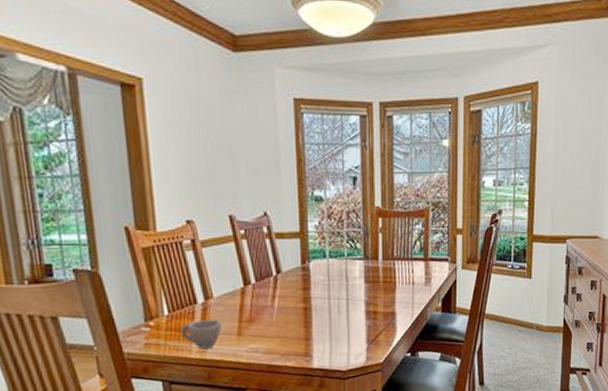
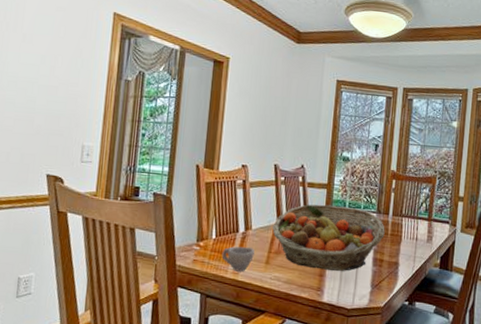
fruit basket: none [239,256,376,333] -> present [272,204,385,271]

